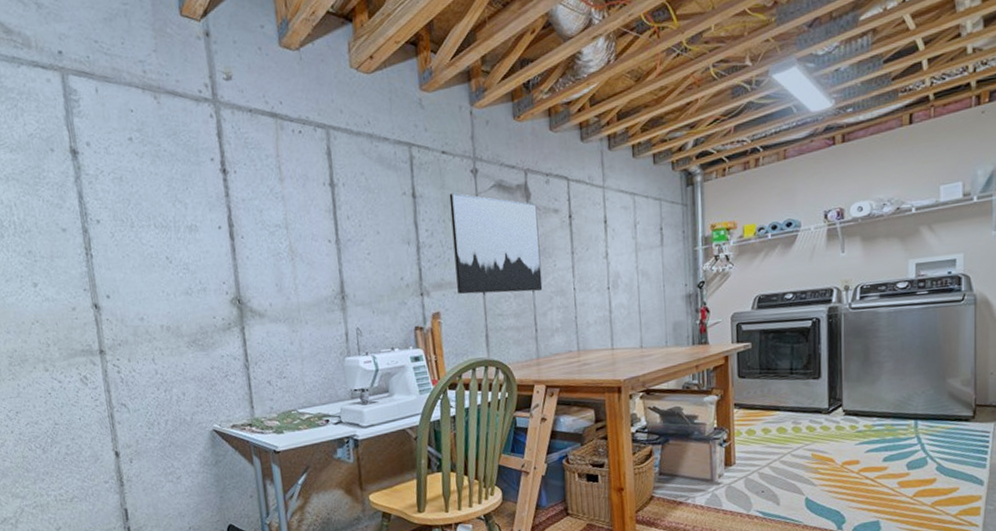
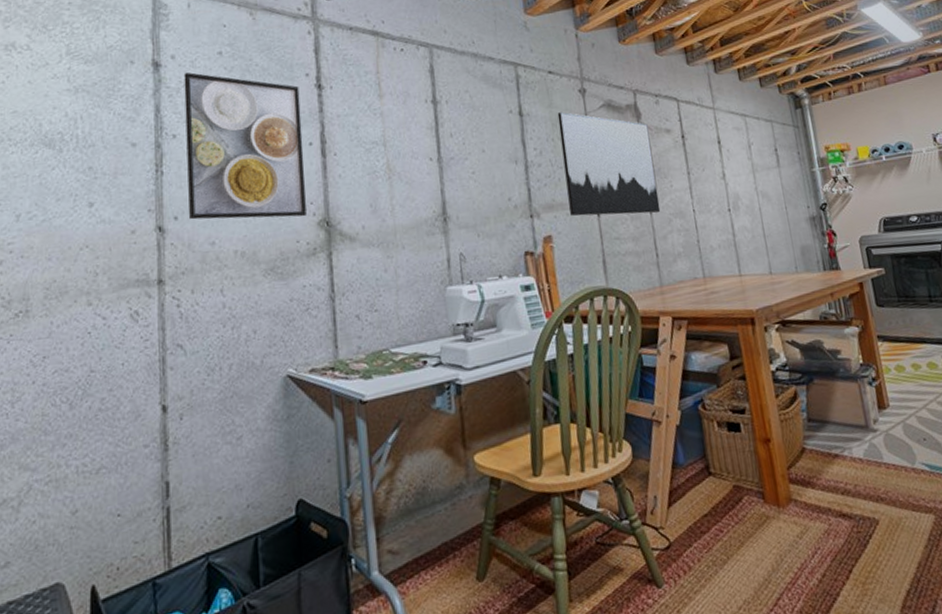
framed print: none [100,159,220,298] -> present [184,72,307,220]

